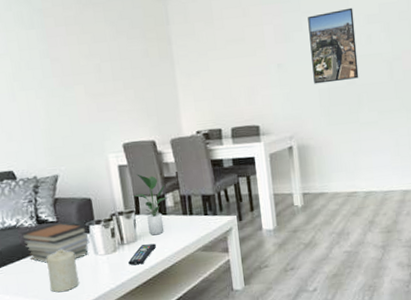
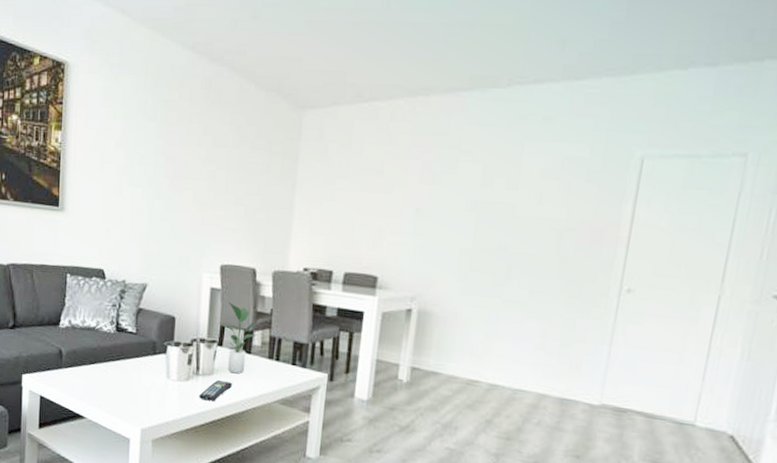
book stack: present [21,223,90,263] -> none [98,334,165,378]
candle: present [46,249,79,293] -> none [115,364,146,409]
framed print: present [308,7,359,84] -> none [456,155,528,244]

